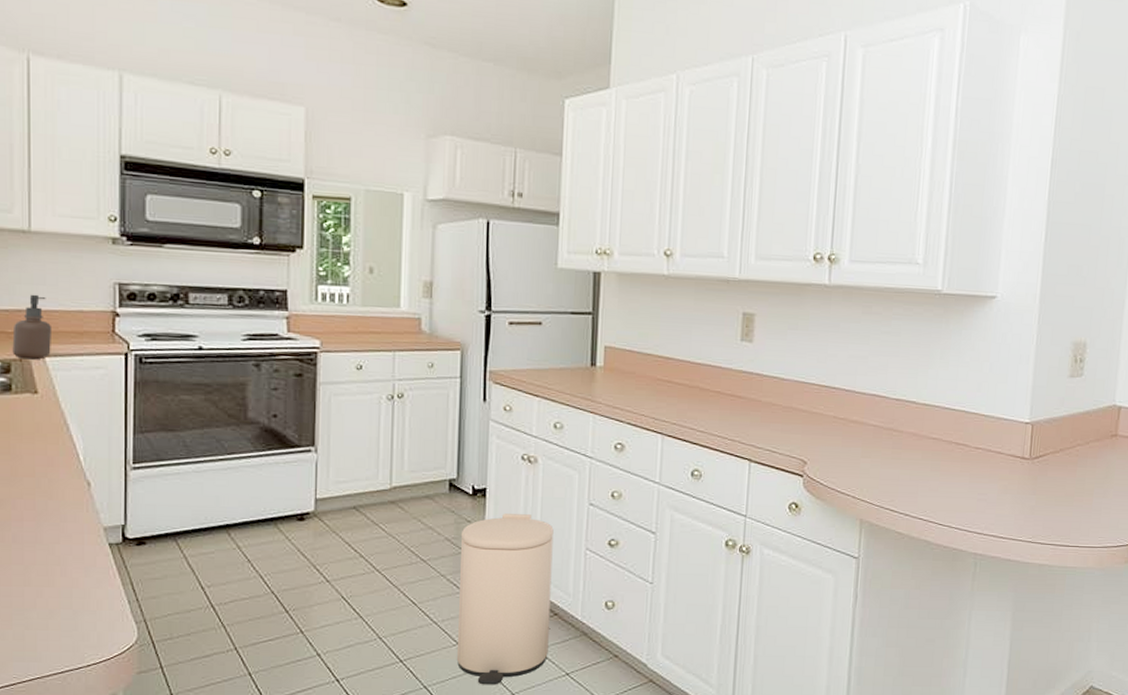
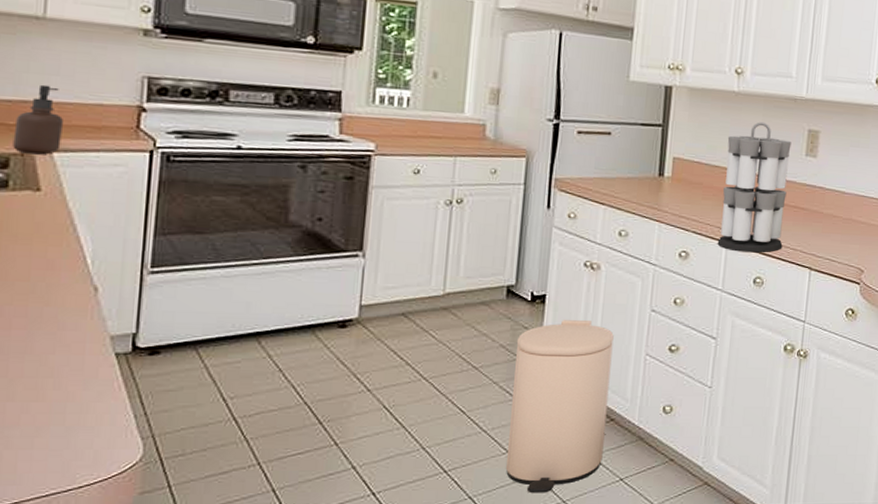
spice rack: none [652,306,726,445] -> present [717,121,792,253]

